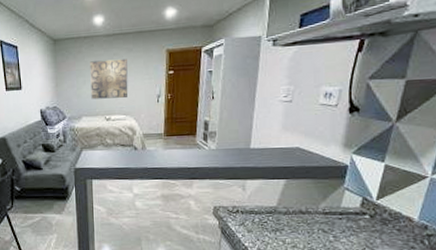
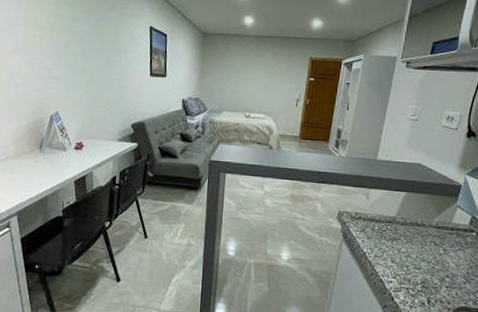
wall art: present [90,58,128,100] -> none [233,59,272,99]

